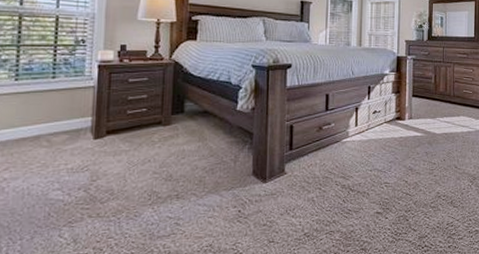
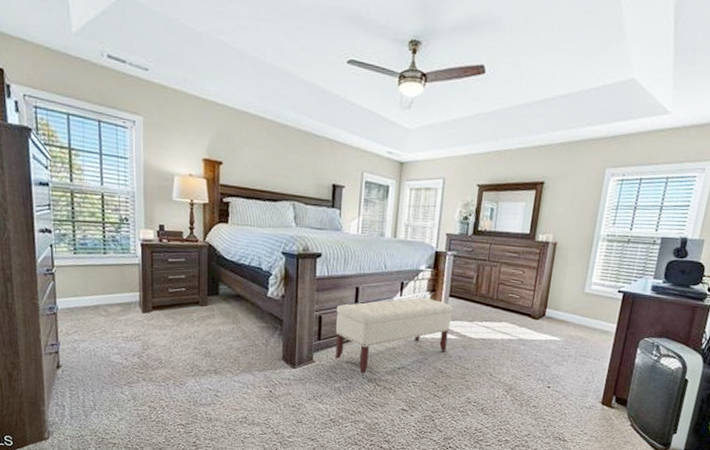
bench: none [307,100,416,181] -> present [335,297,453,375]

